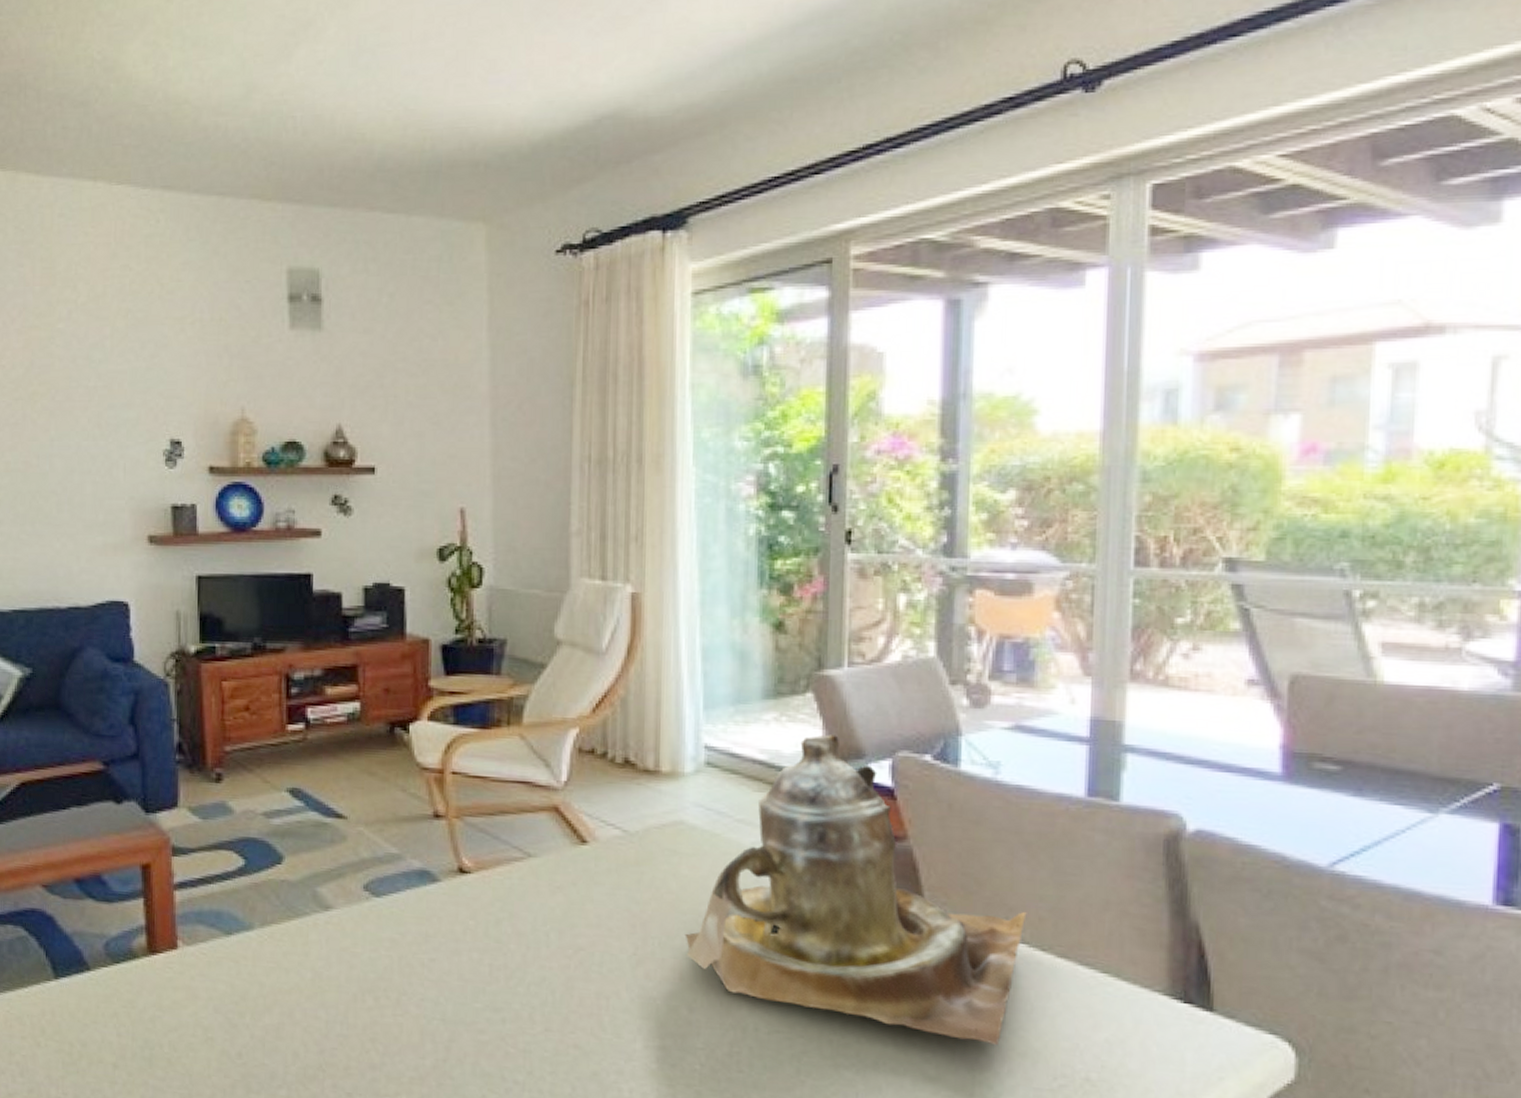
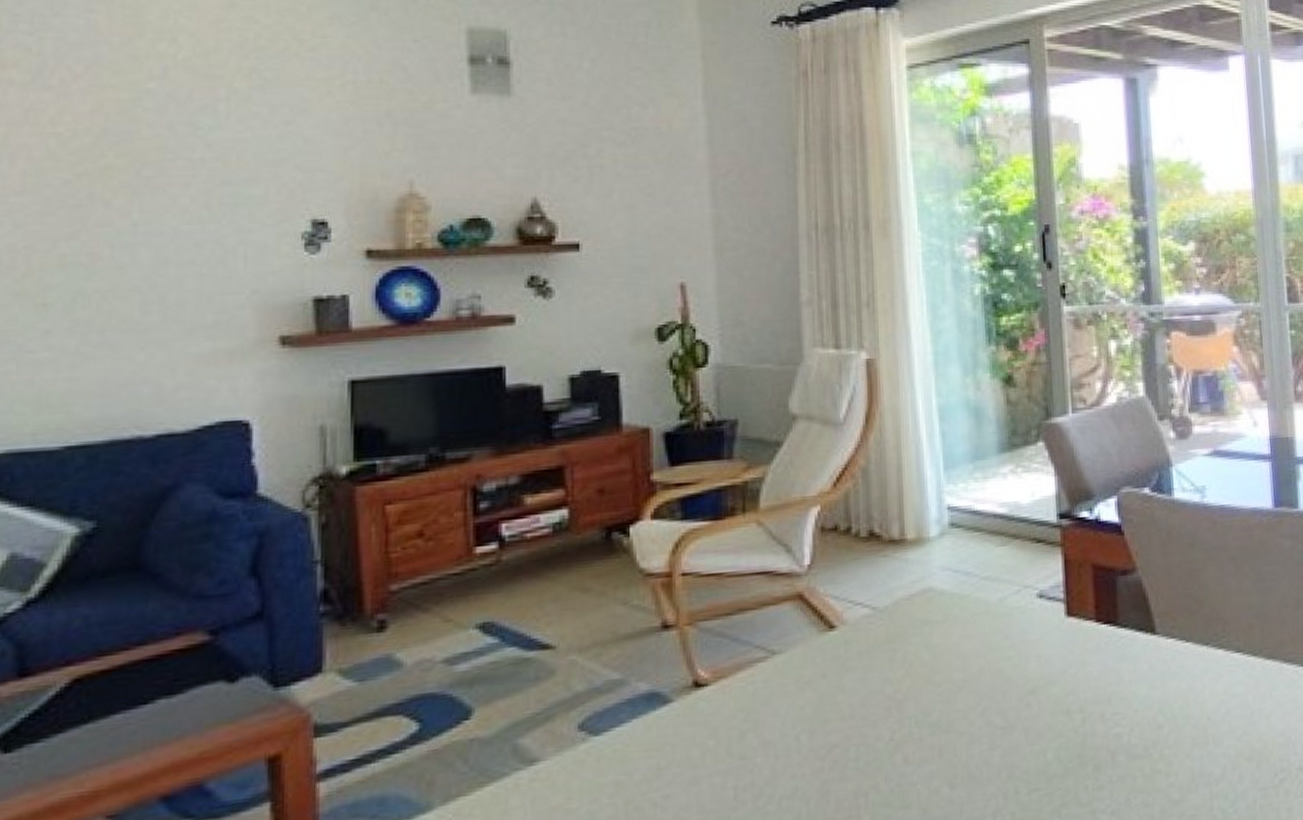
teapot: present [685,734,1027,1046] -> none [941,480,1239,759]

